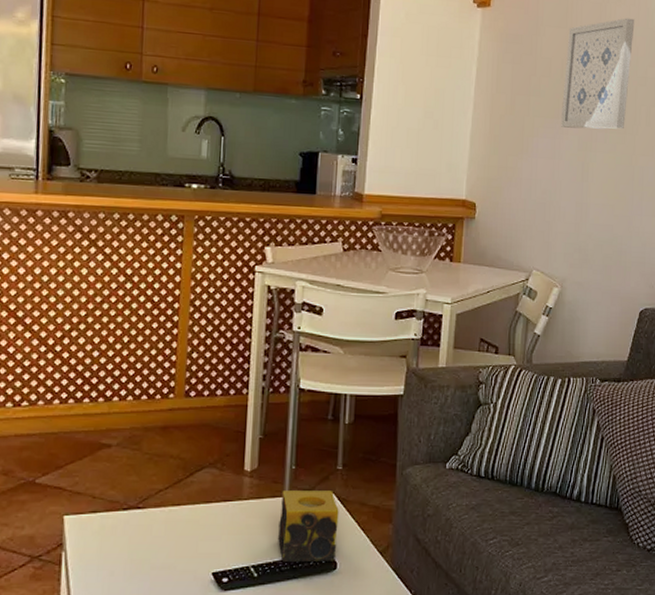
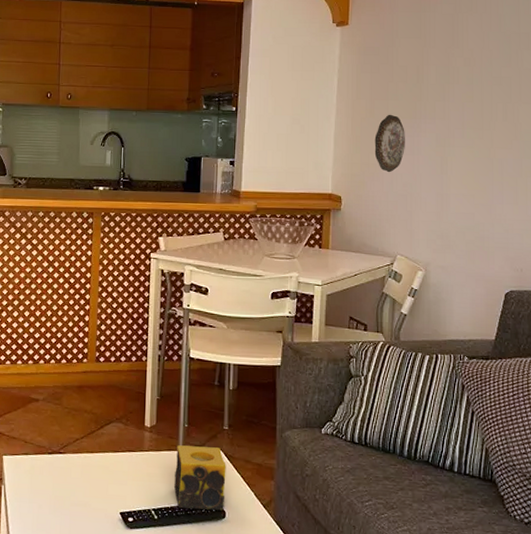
decorative plate: none [513,112,546,178] -> present [374,114,405,173]
wall art: present [560,18,635,129] -> none [418,25,487,127]

